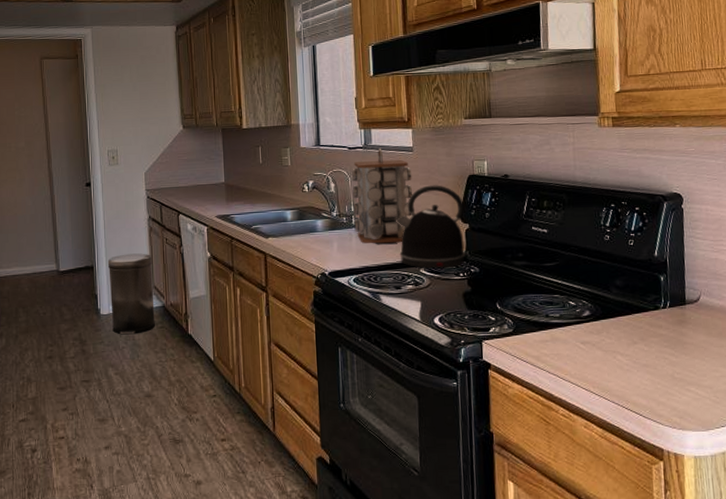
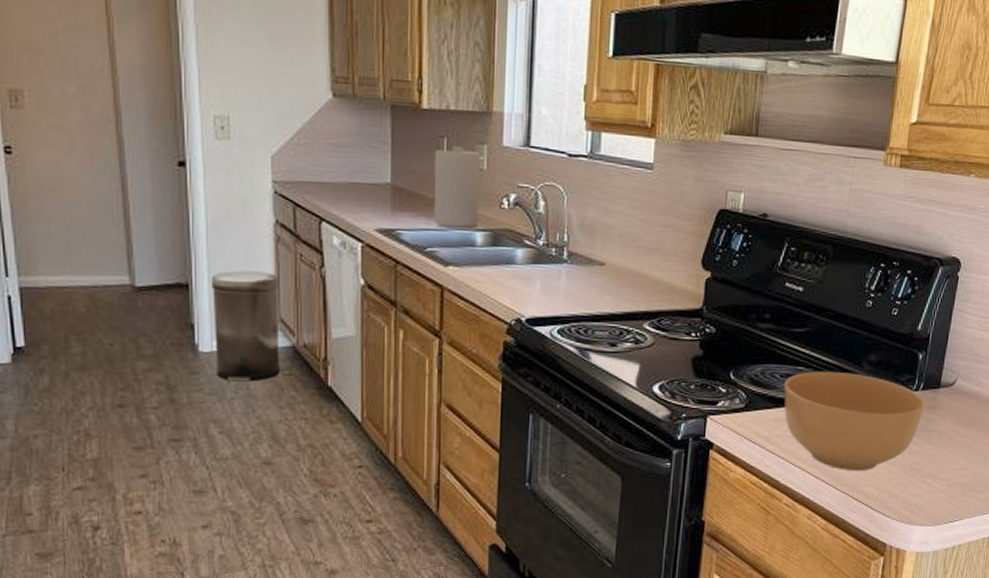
paper towel holder: none [253,151,288,209] -> present [433,146,480,228]
spice rack: present [352,148,413,244] -> none [565,160,648,288]
kettle: present [395,185,470,269] -> none [619,217,709,325]
bowl: none [543,296,676,382] -> present [783,371,926,470]

